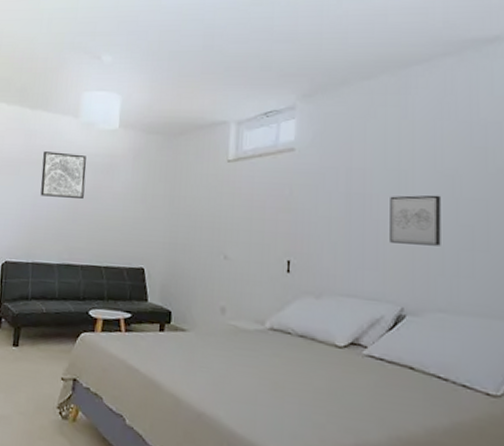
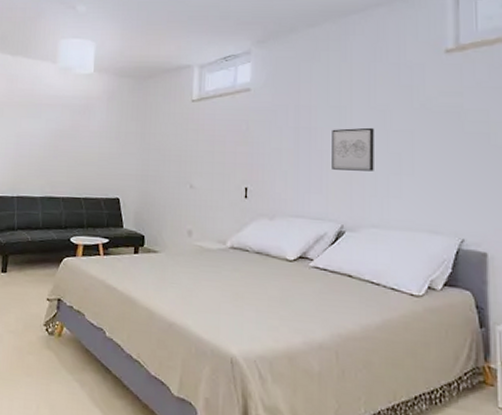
wall art: present [40,151,87,200] -> none [23,95,65,138]

